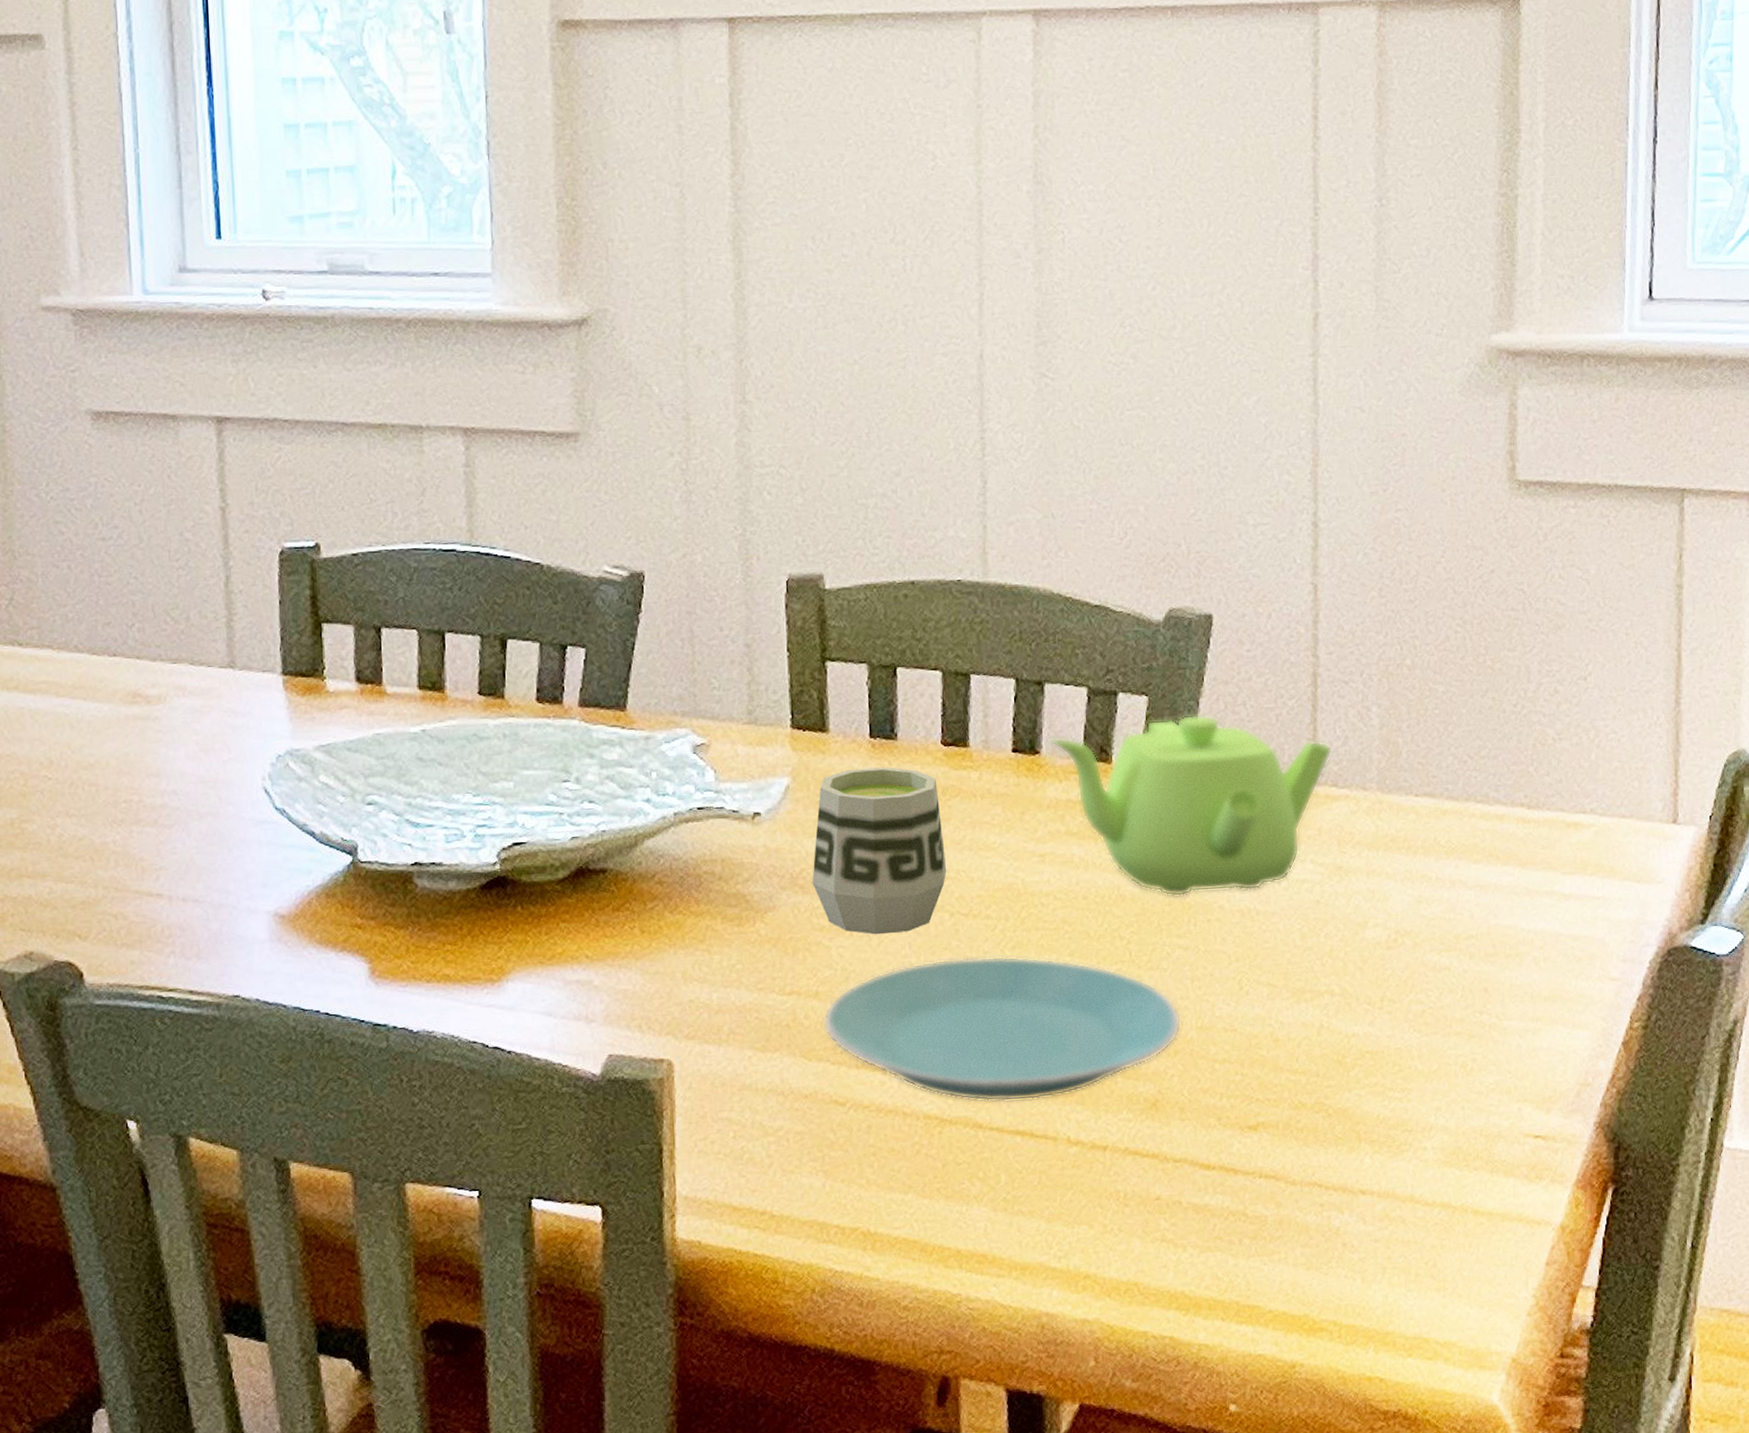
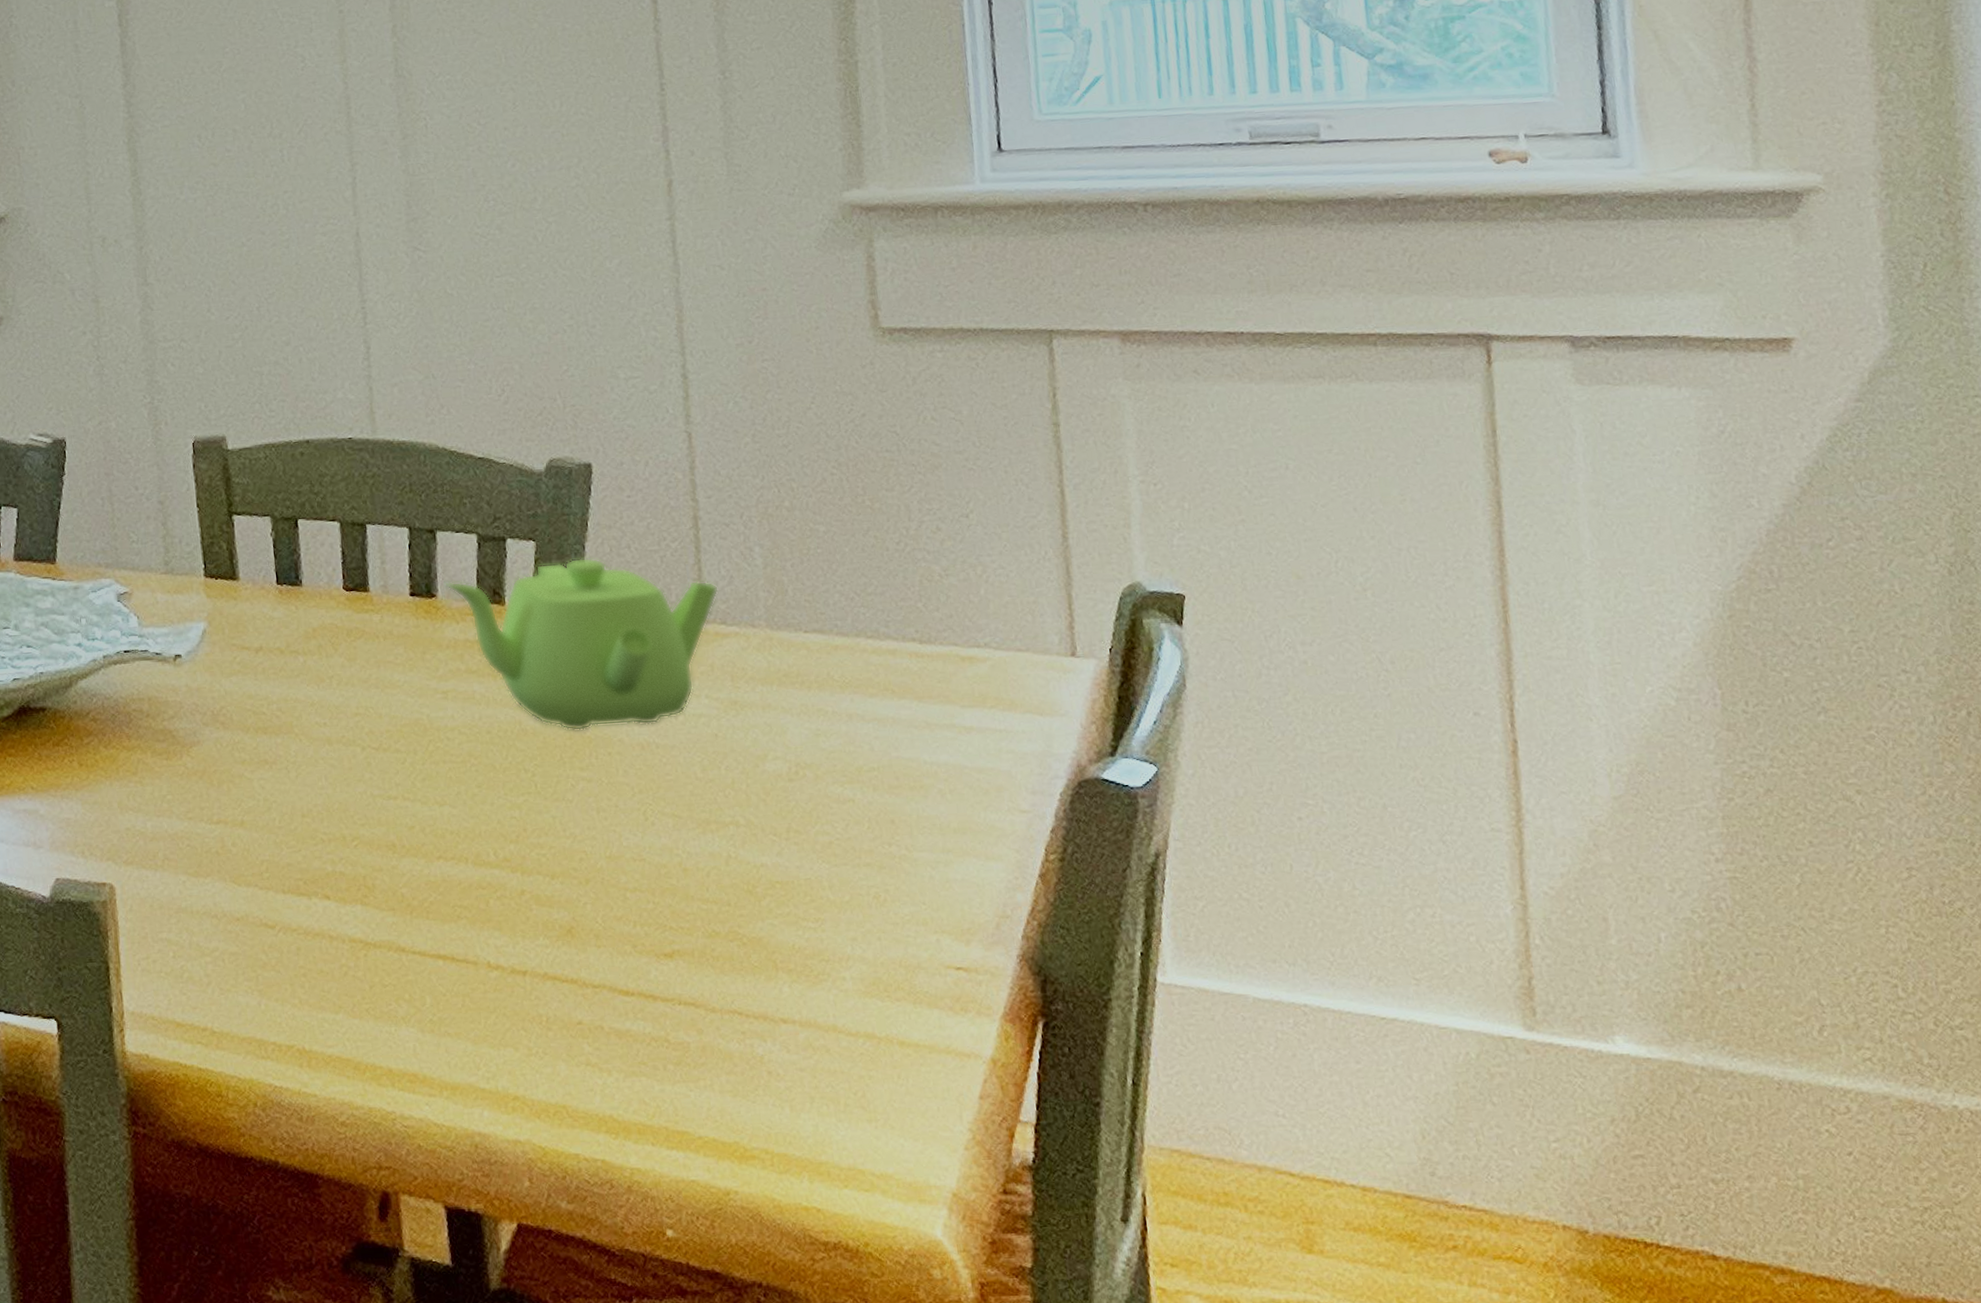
cup: present [812,767,947,935] -> none [231,611,356,768]
plate: present [823,955,1182,1102] -> none [249,787,591,927]

